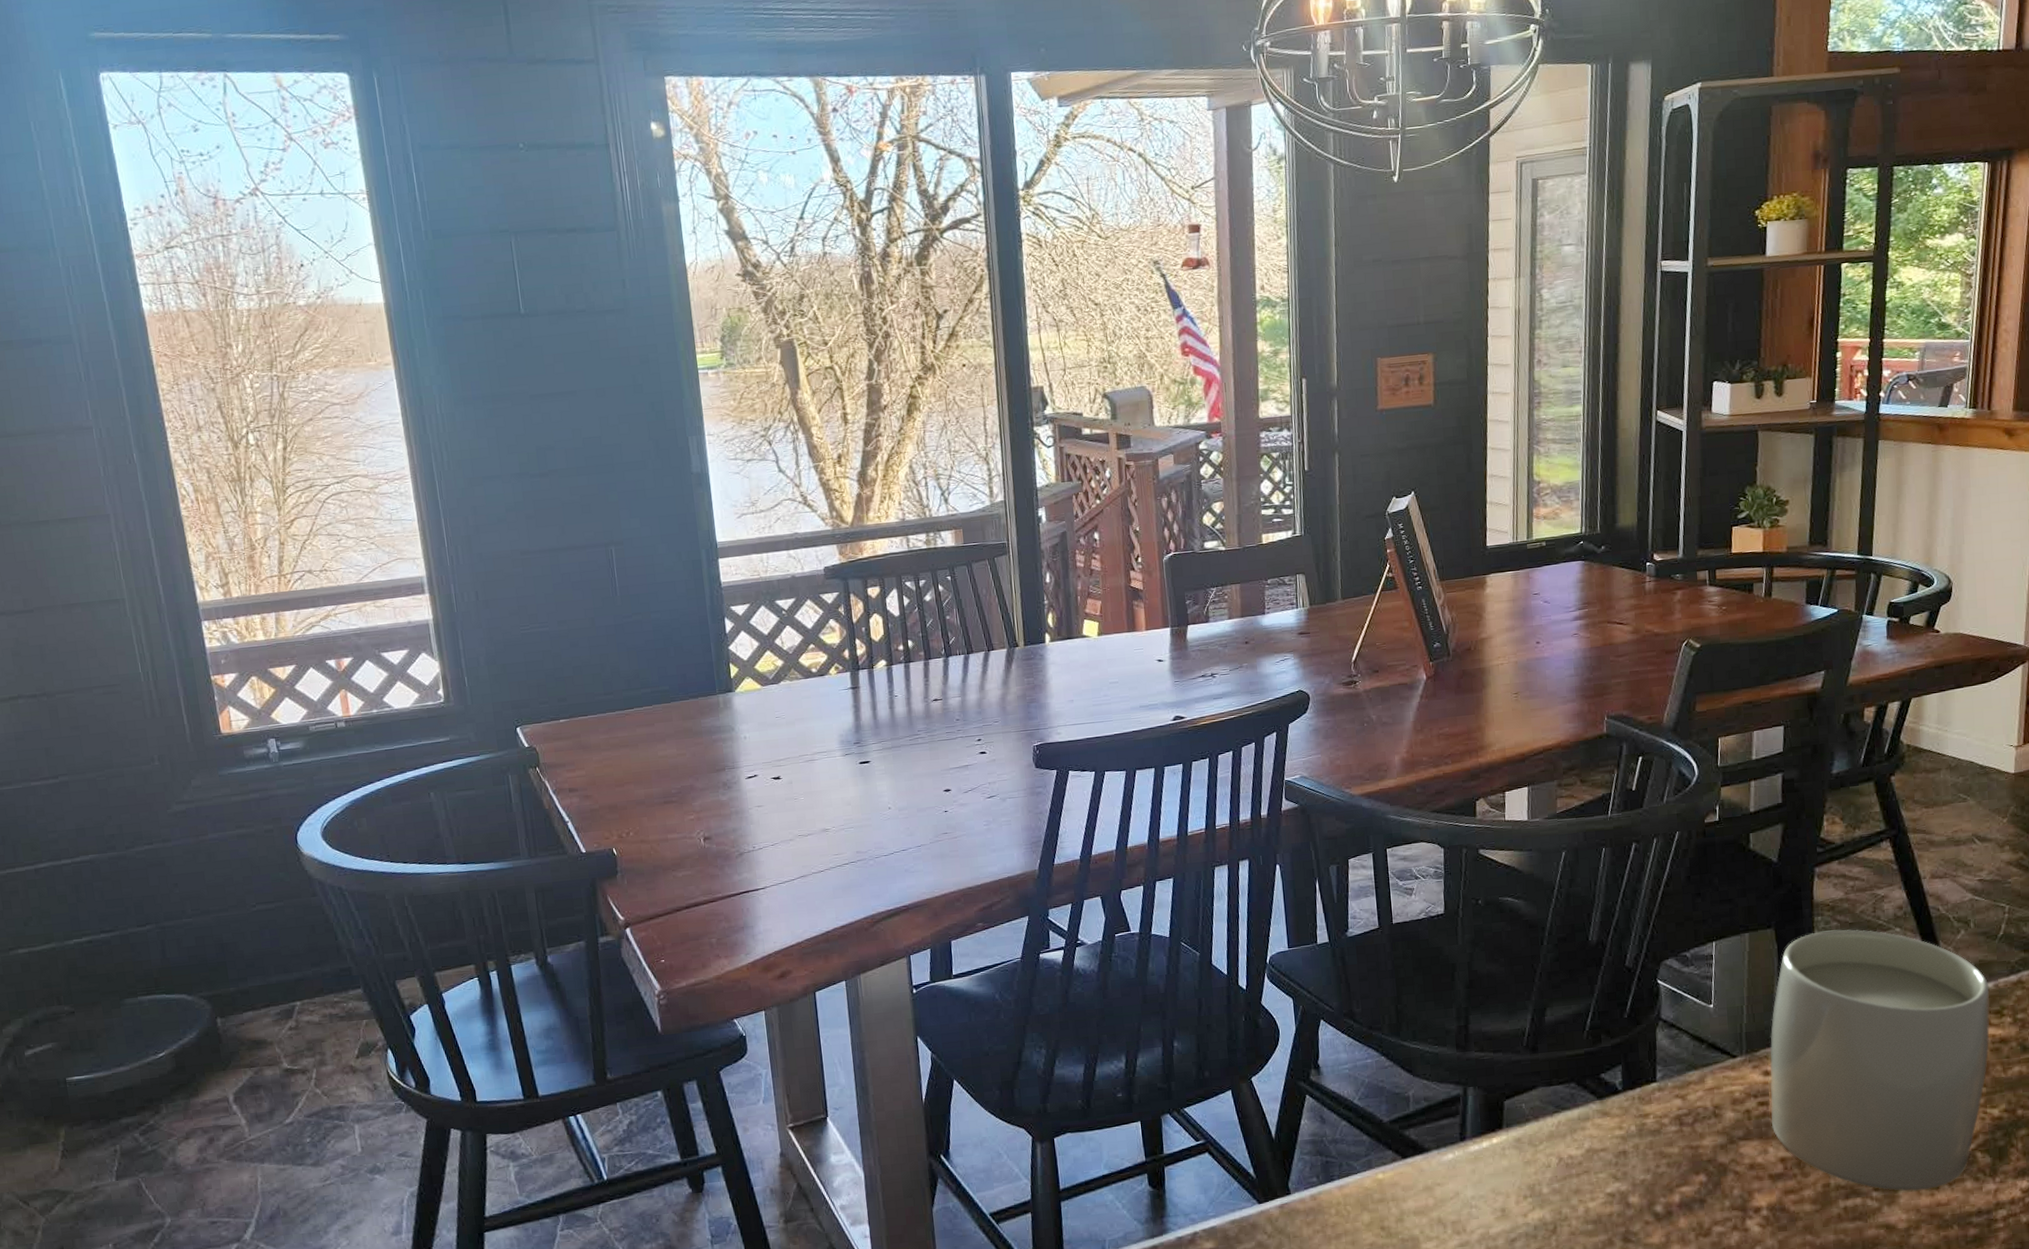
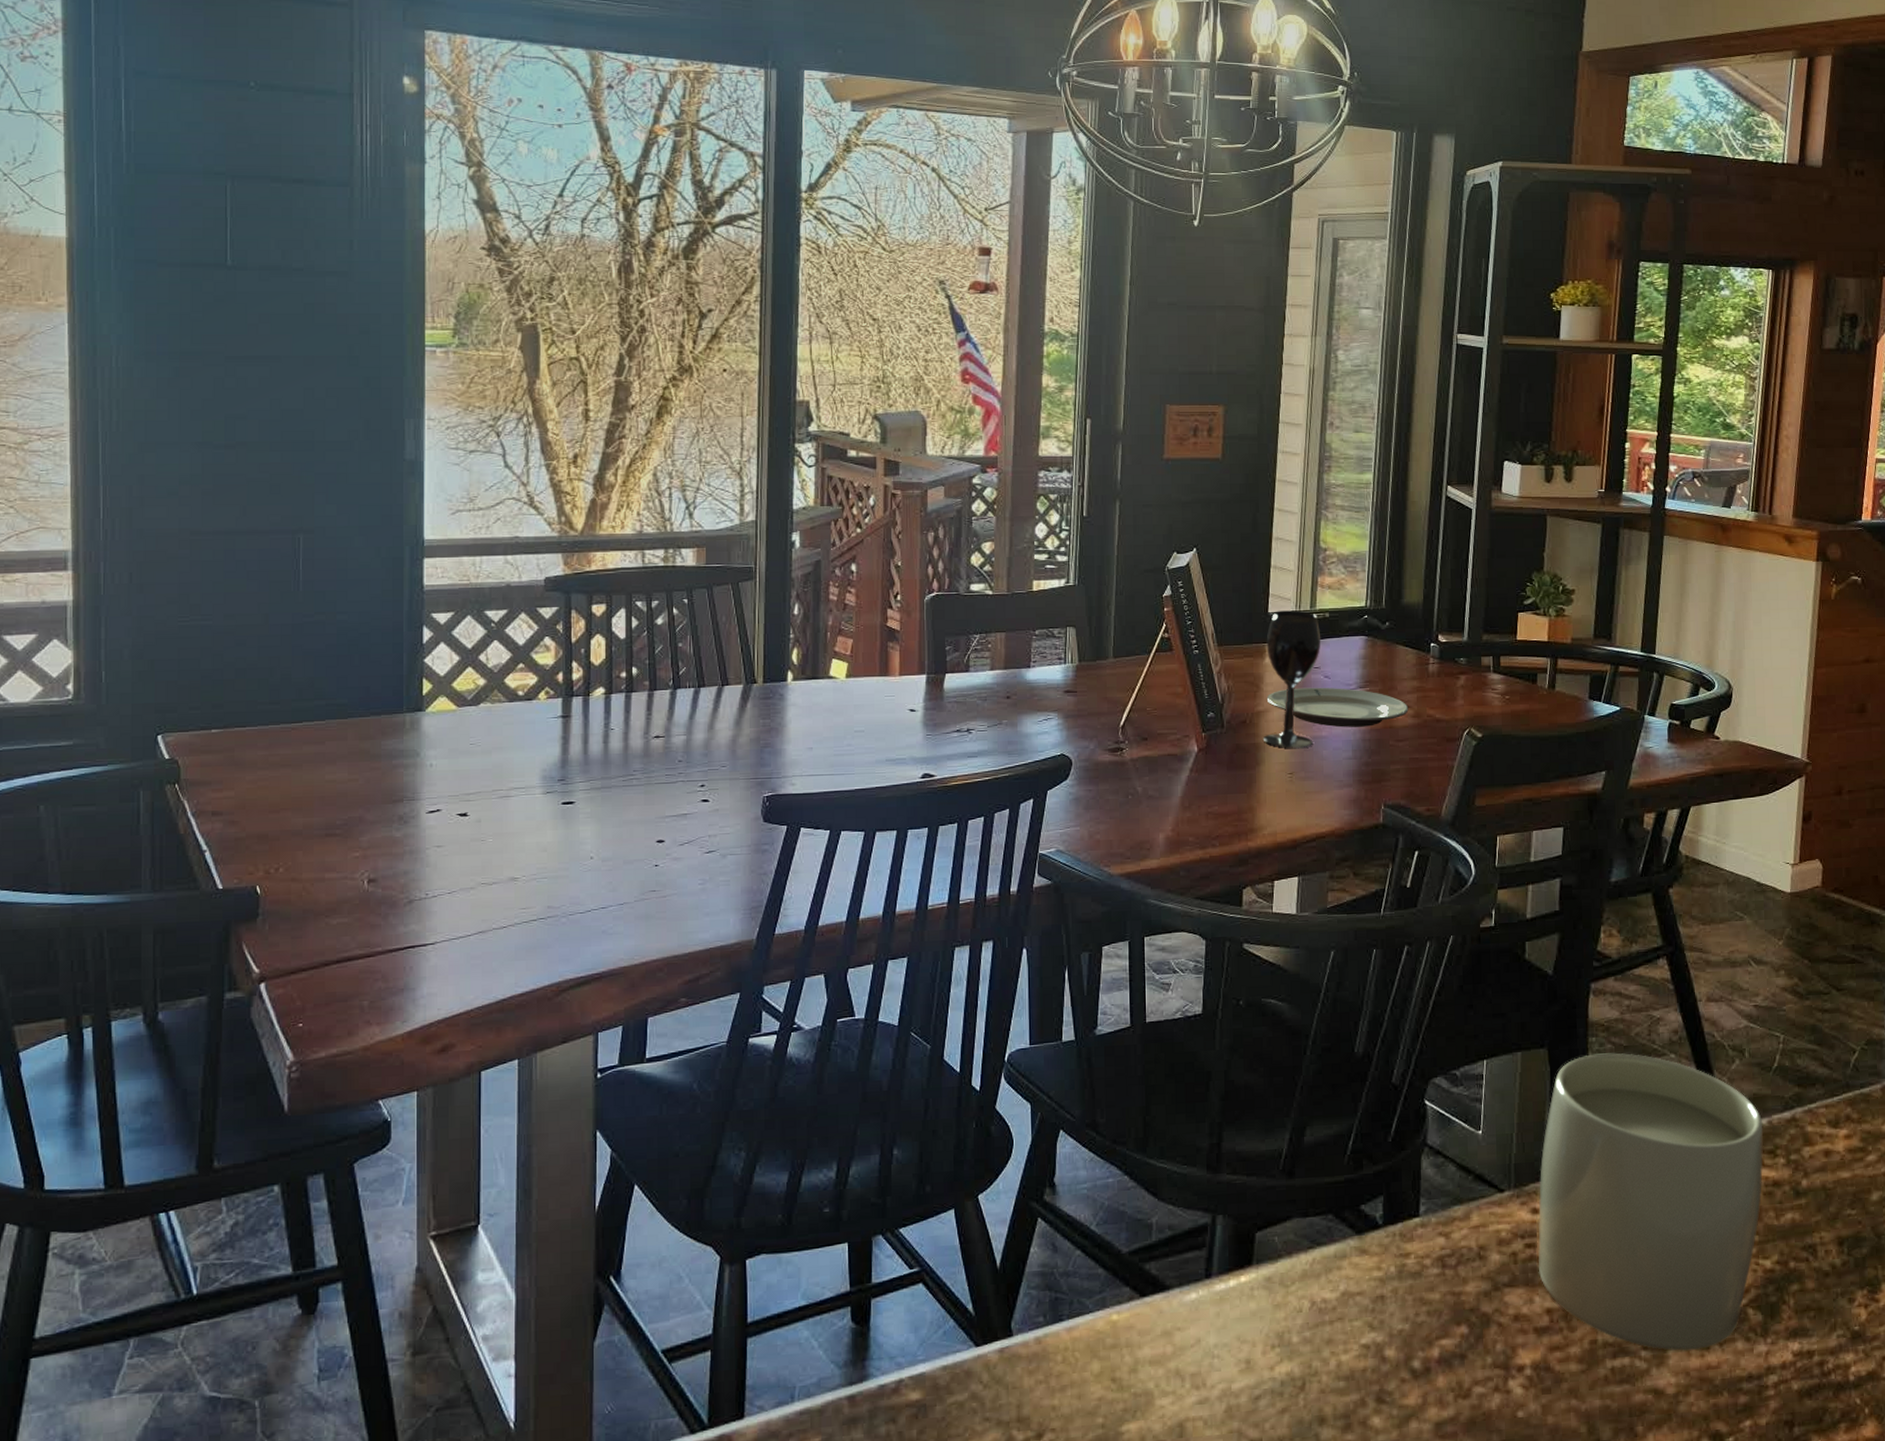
wine glass: none [1486,542,1539,670] -> present [1262,610,1321,748]
plate: none [1489,611,1628,648] -> present [1266,687,1409,728]

